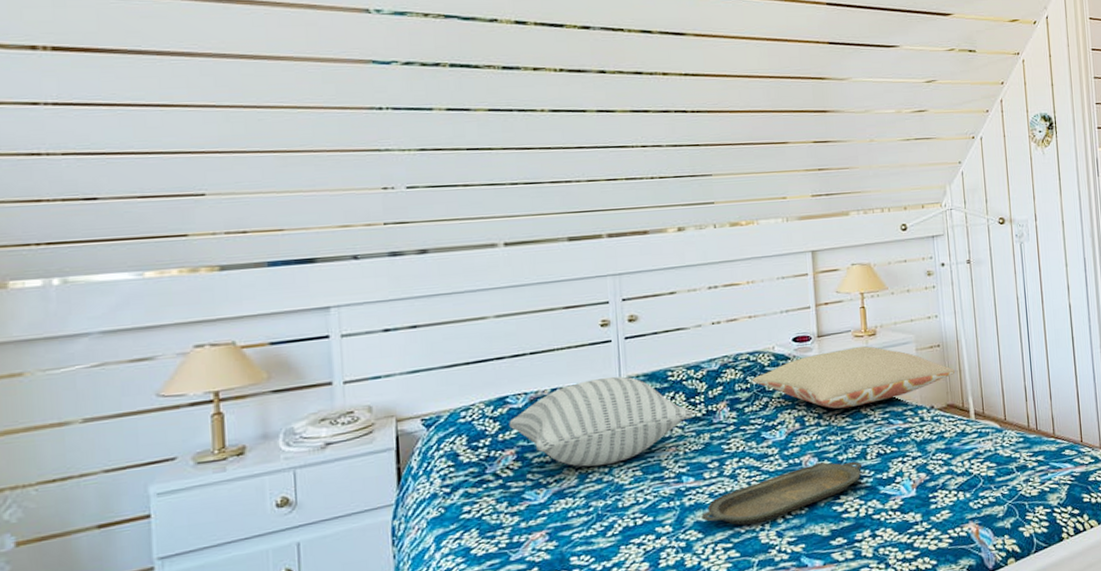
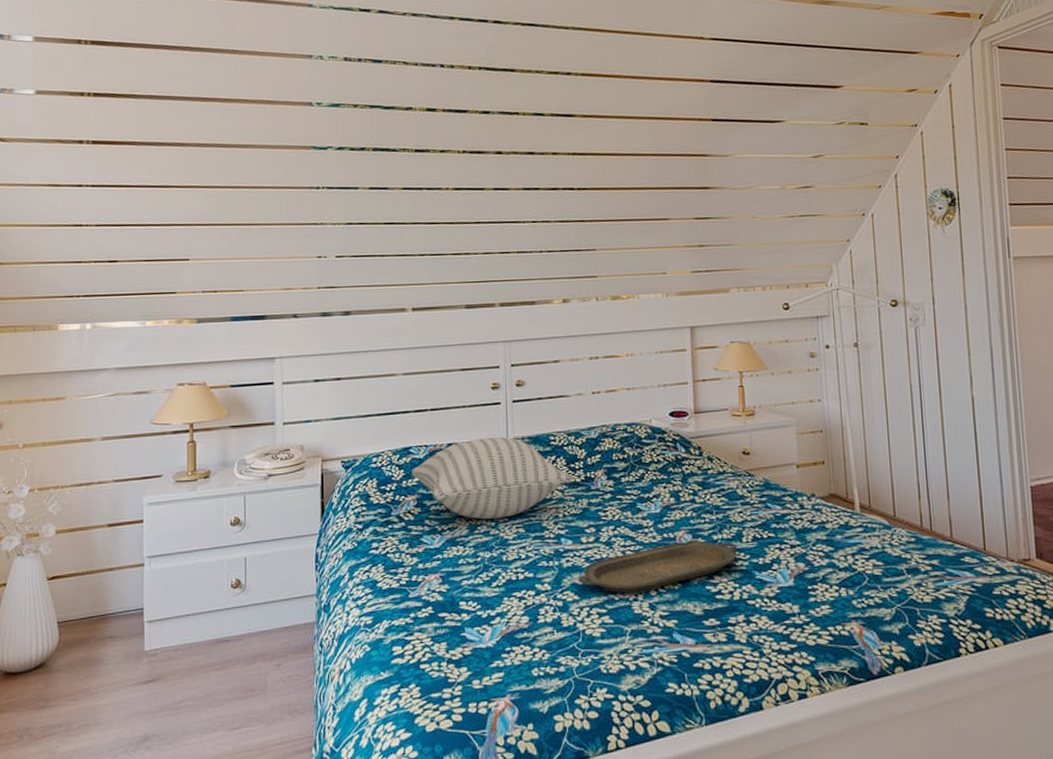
pillow: present [752,346,956,409] -> none [629,426,839,488]

